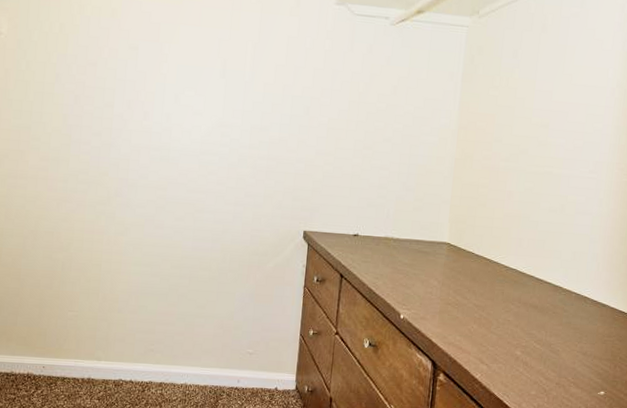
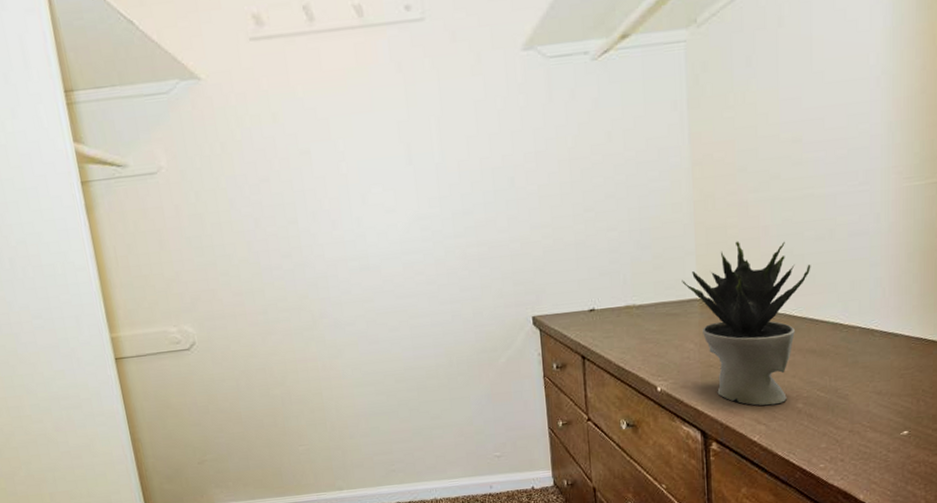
potted plant: none [435,199,543,349] -> present [682,241,811,406]

